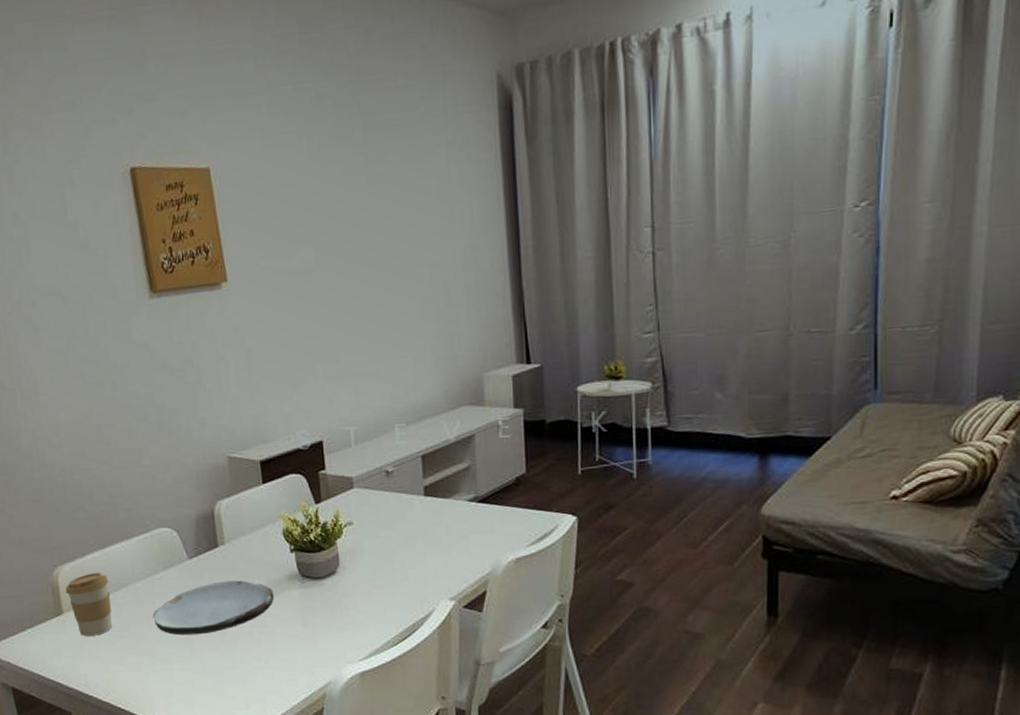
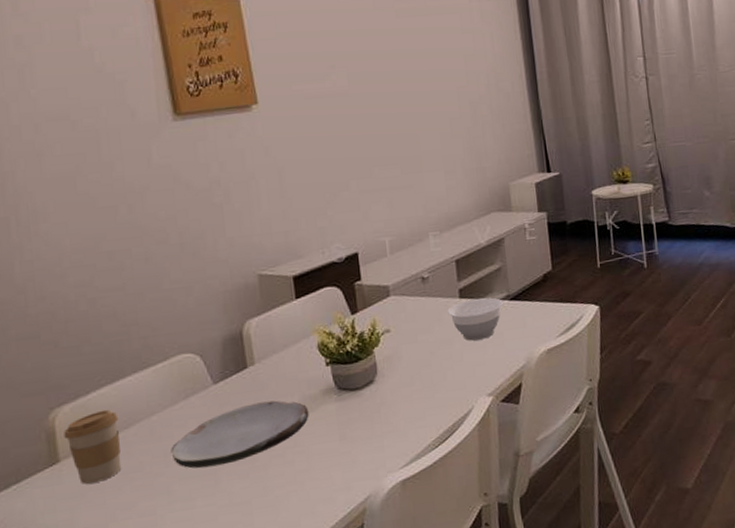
bowl: none [411,497,470,542] -> present [447,297,503,341]

